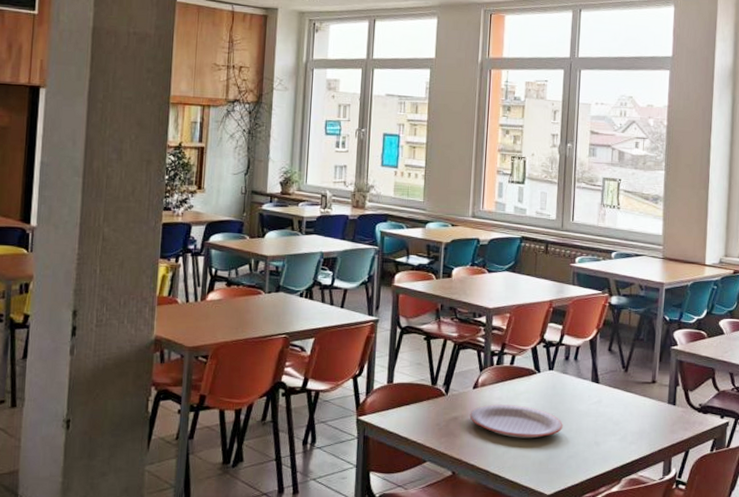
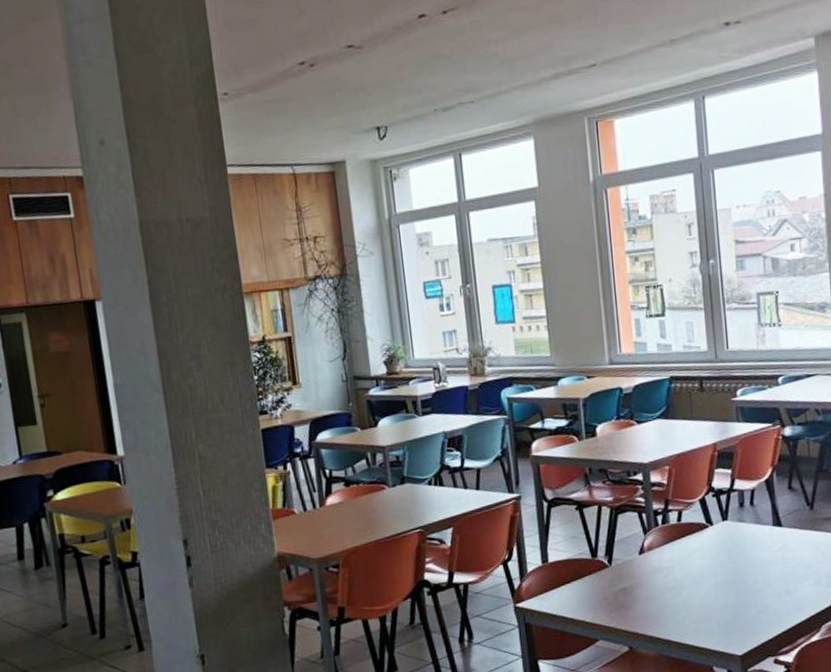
plate: present [469,404,563,439] -> none [639,564,747,601]

